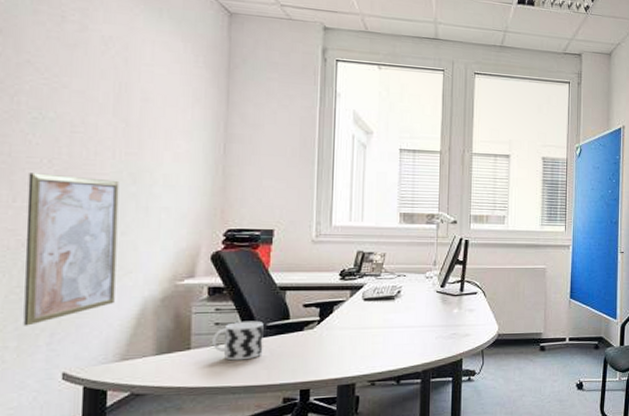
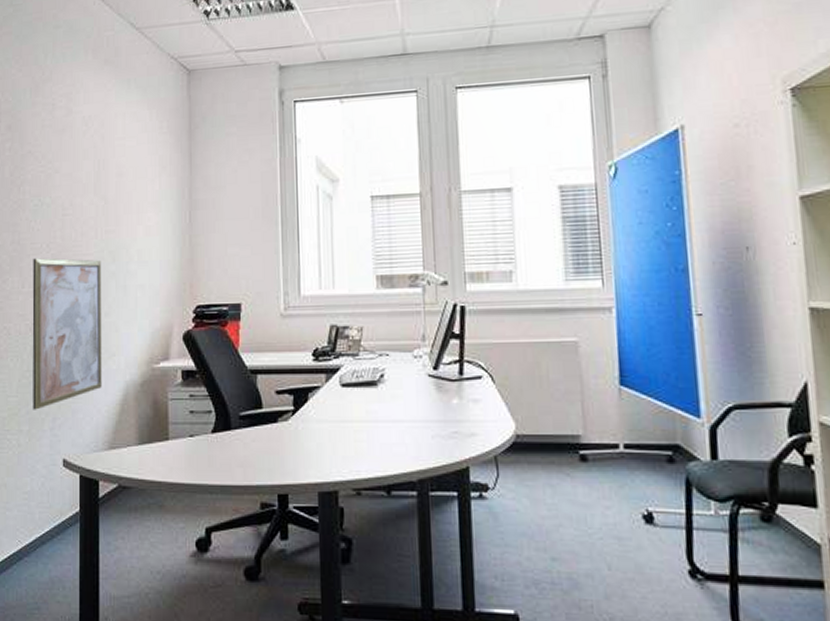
cup: present [212,320,264,361] -> none [188,409,237,455]

